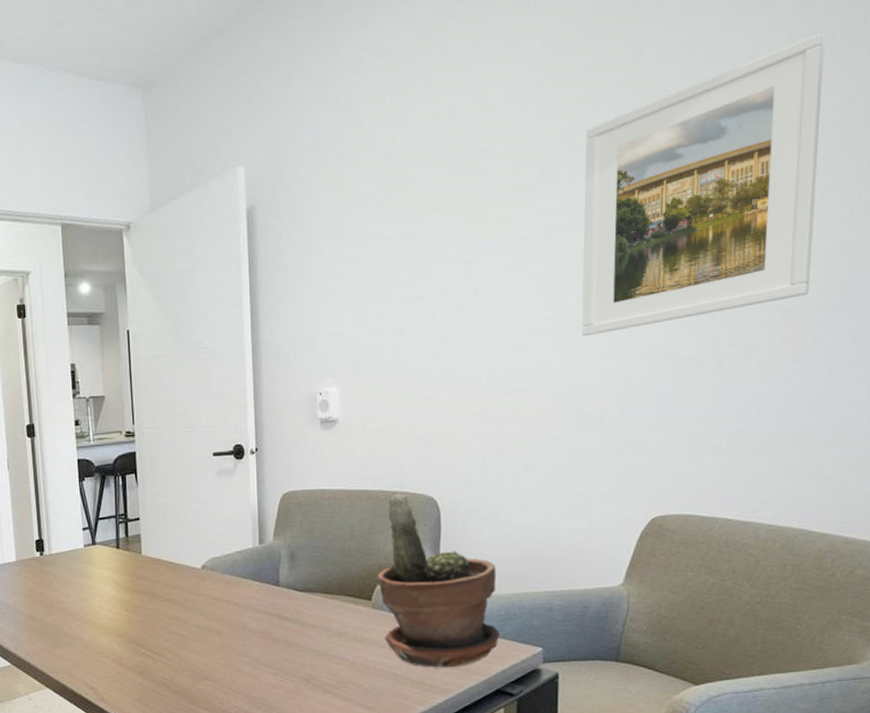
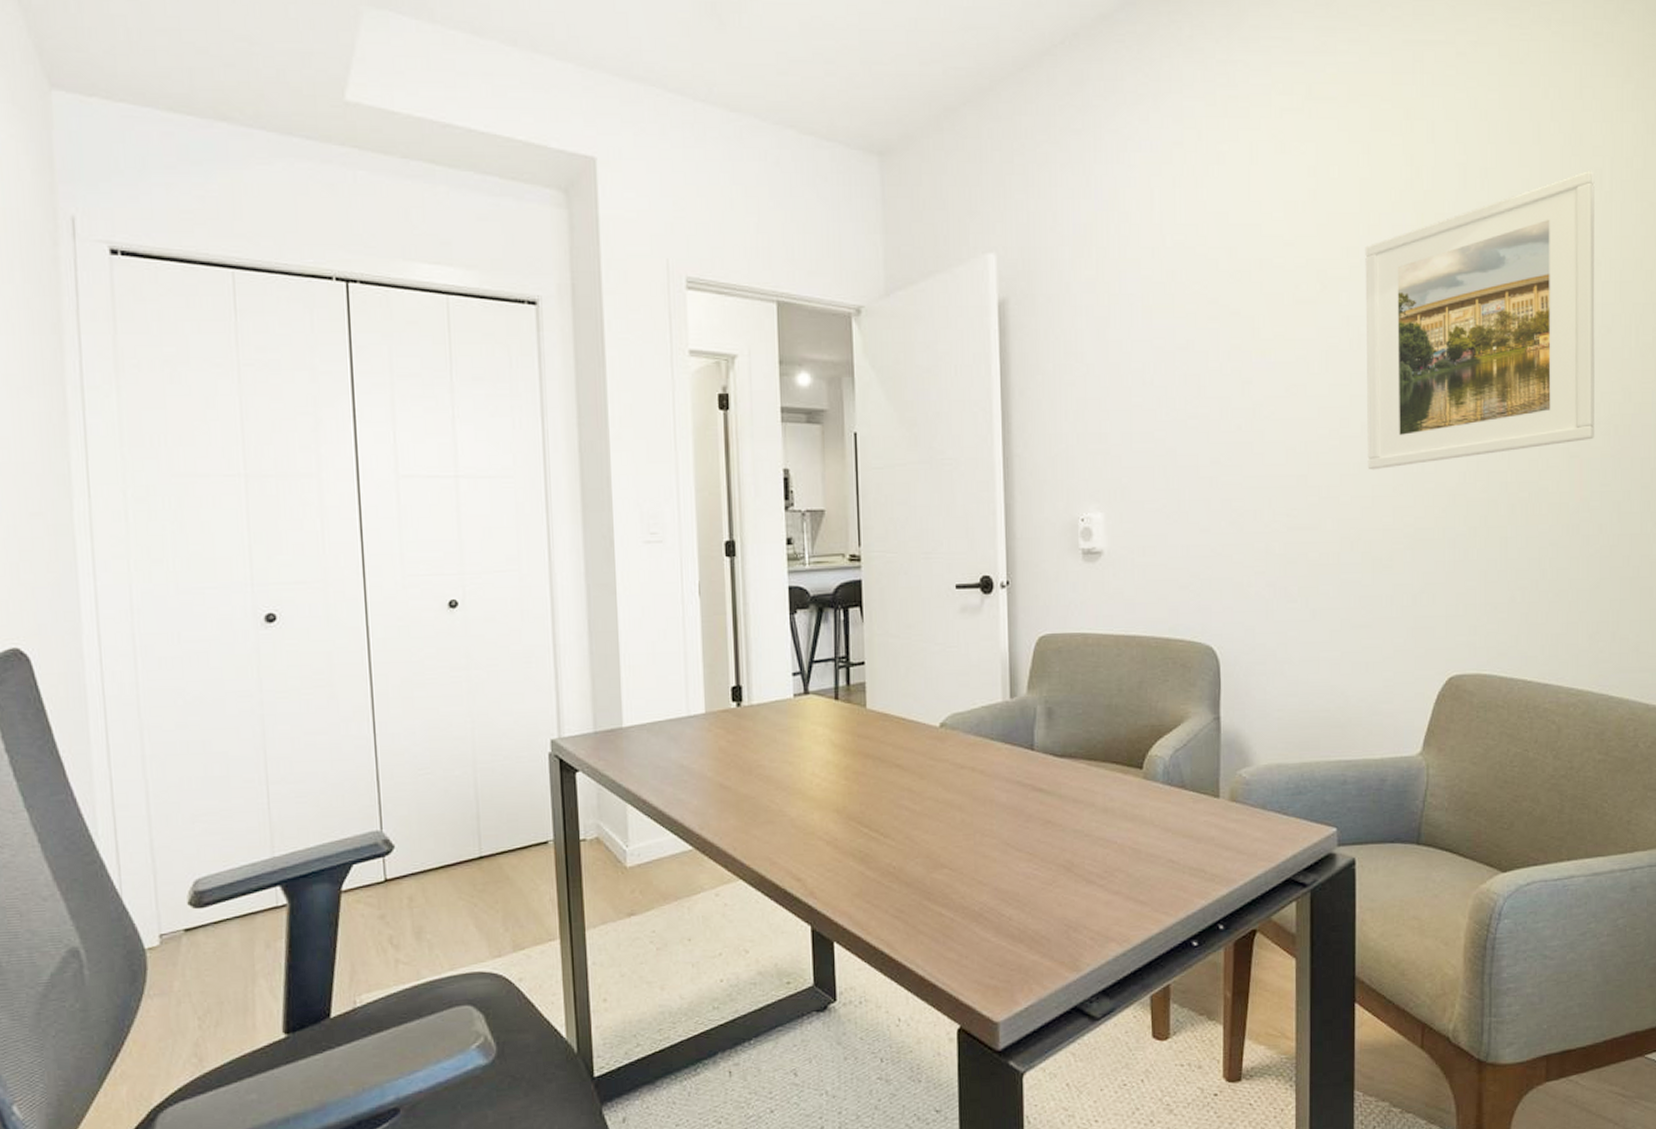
potted plant: present [377,493,500,668] -> none [1148,641,1289,853]

